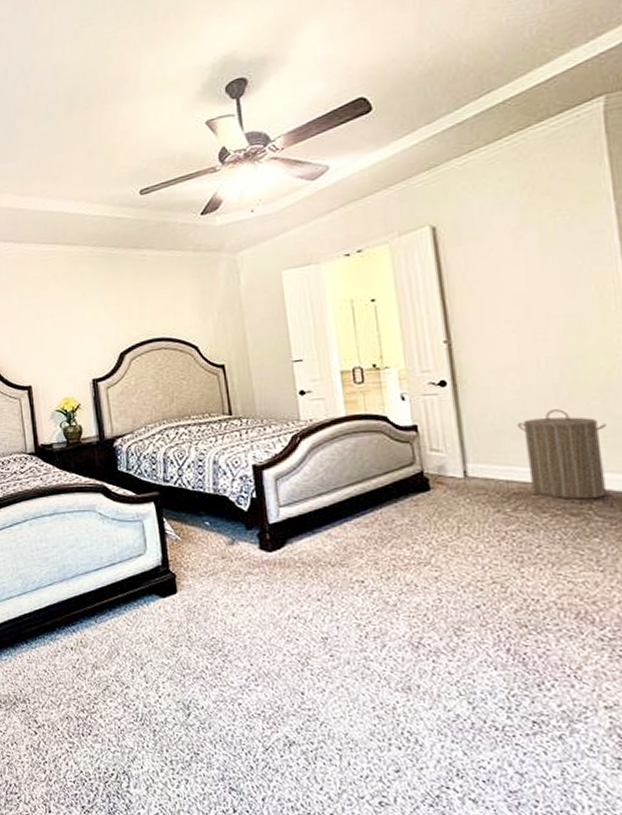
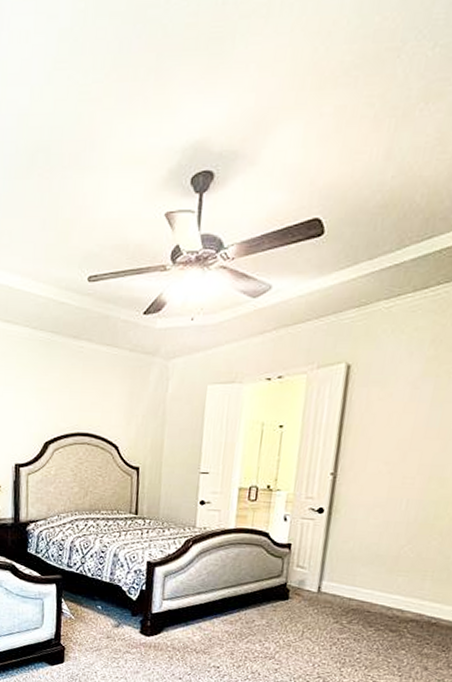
laundry hamper: present [517,409,608,500] -> none [367,544,438,620]

